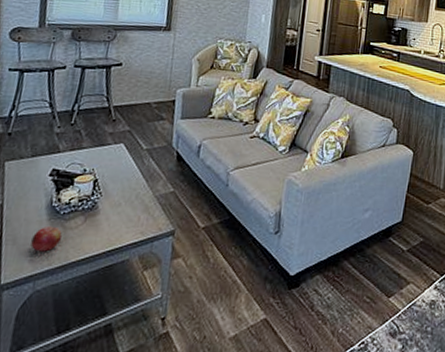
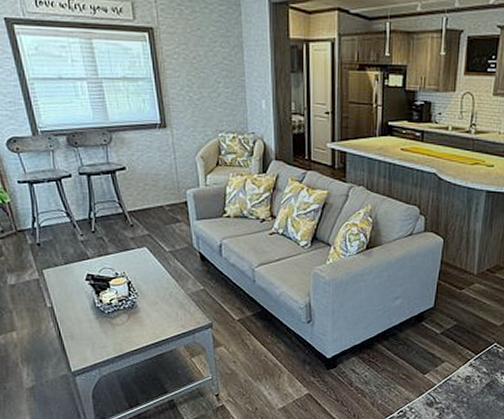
fruit: present [30,225,62,252] -> none [87,323,112,345]

